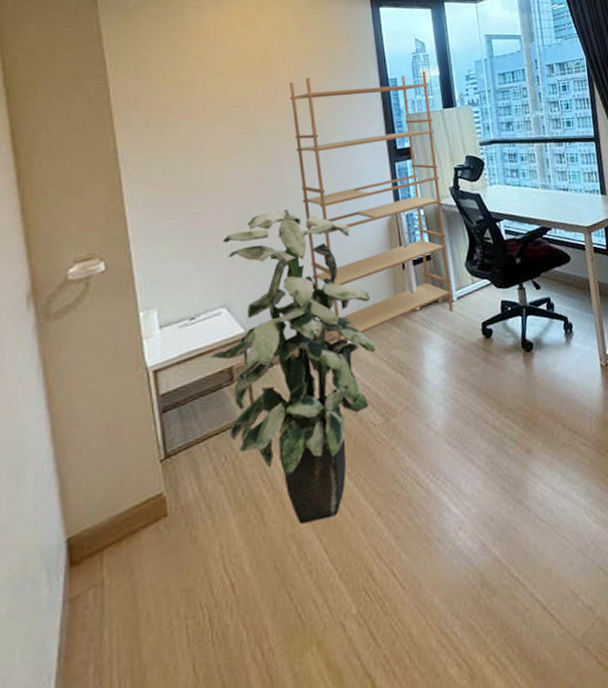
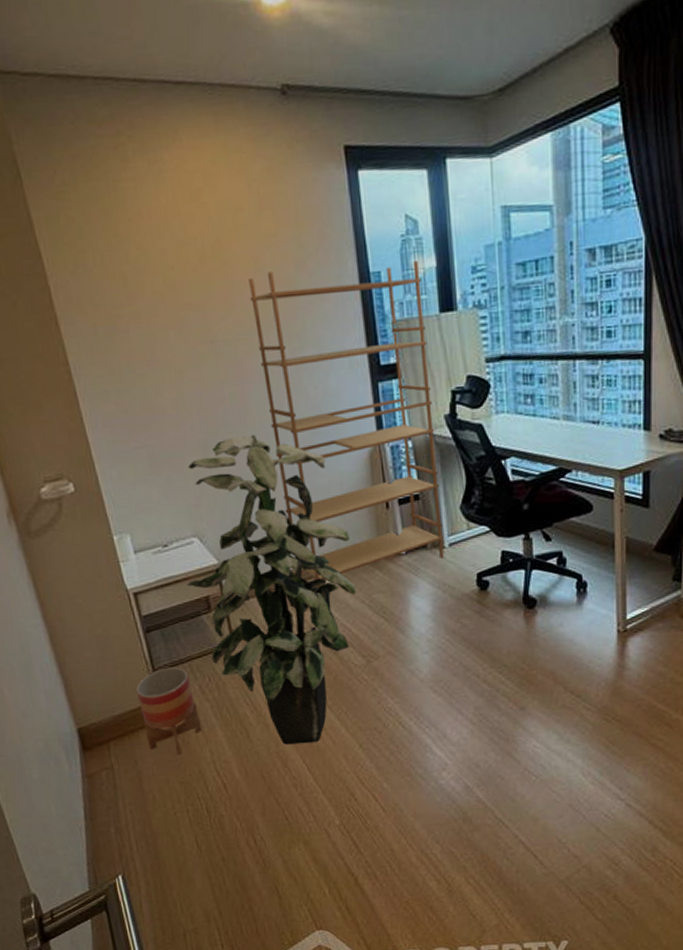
planter: none [142,448,212,554] -> present [135,667,202,754]

